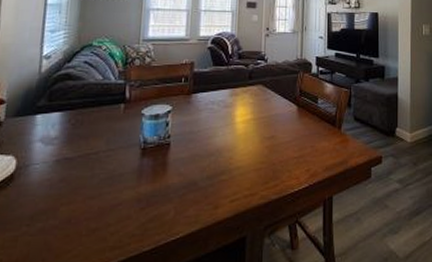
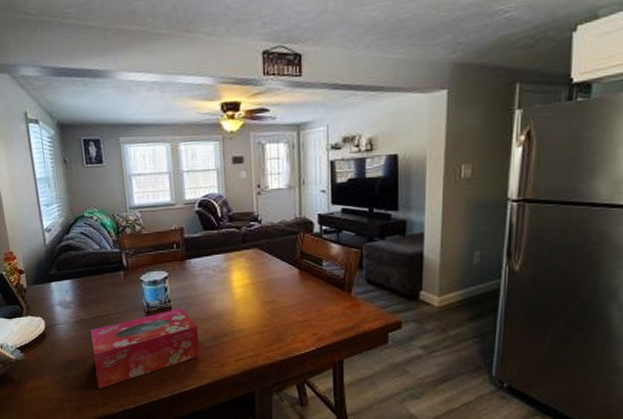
tissue box: none [66,145,195,245] -> present [91,308,200,389]

